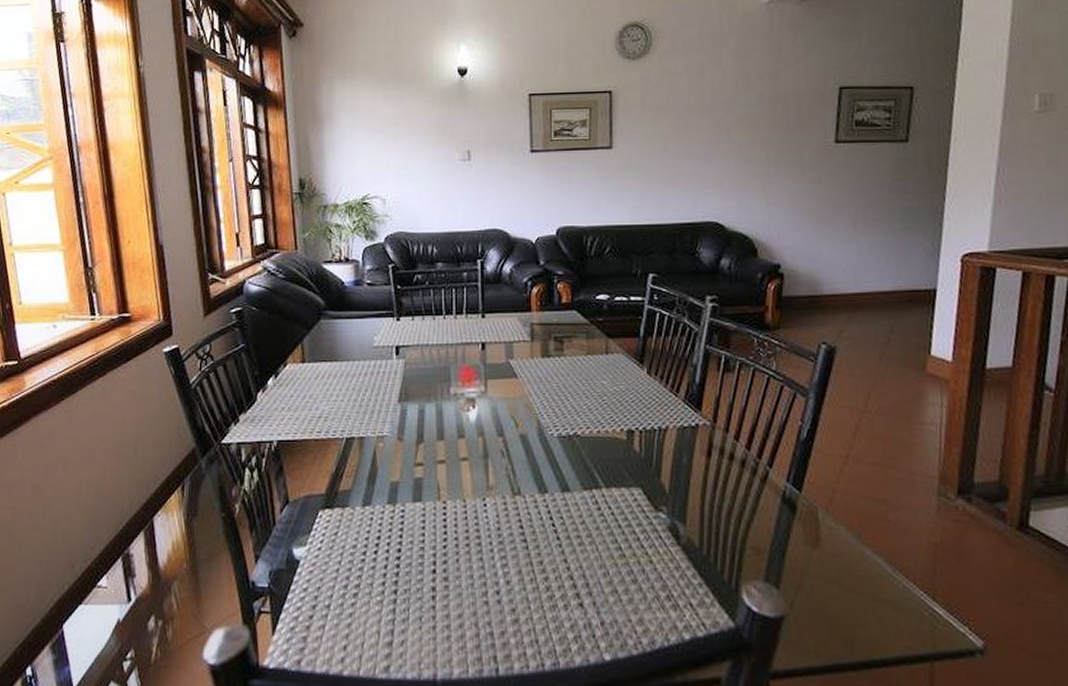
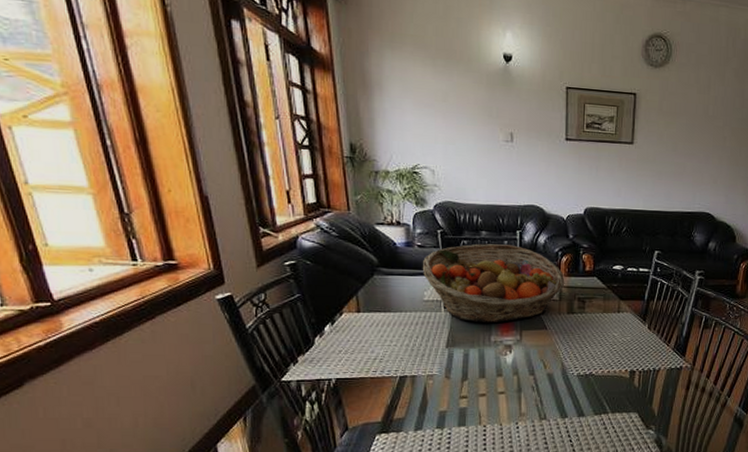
fruit basket: none [373,277,537,370] -> present [423,243,565,323]

